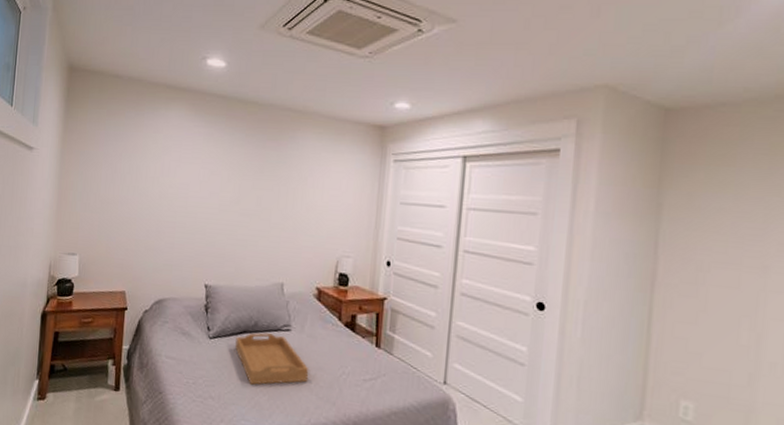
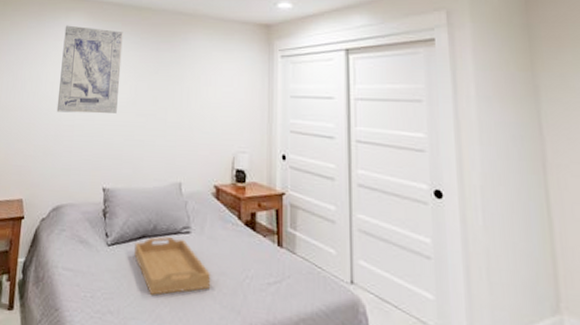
wall art: none [157,117,227,212] -> present [56,25,123,114]

